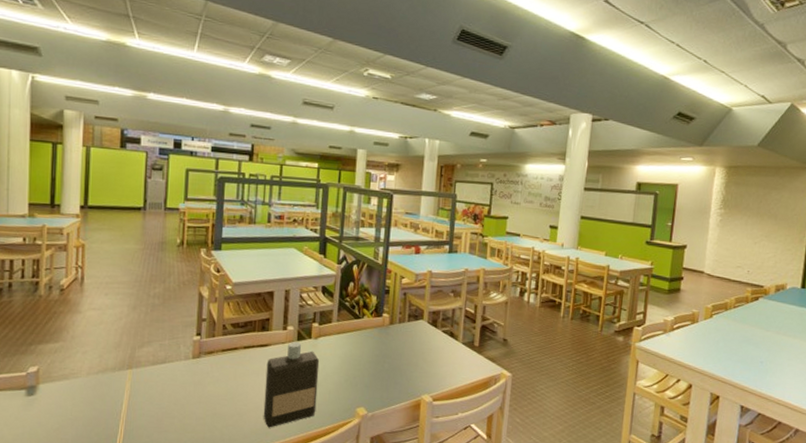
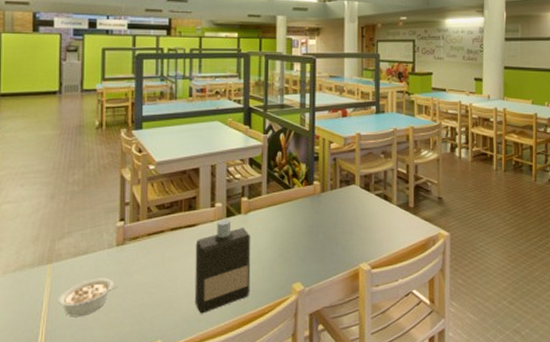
legume: none [136,386,193,421] -> present [57,278,119,317]

